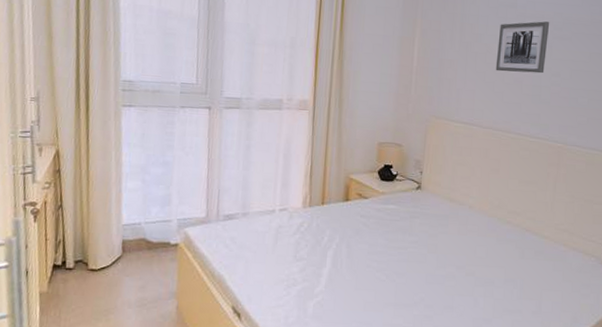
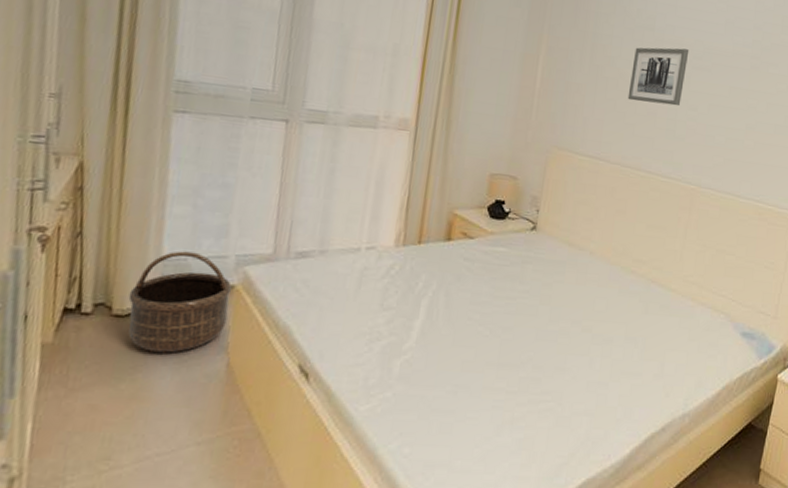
basket: none [99,217,177,299] -> present [128,251,233,353]

